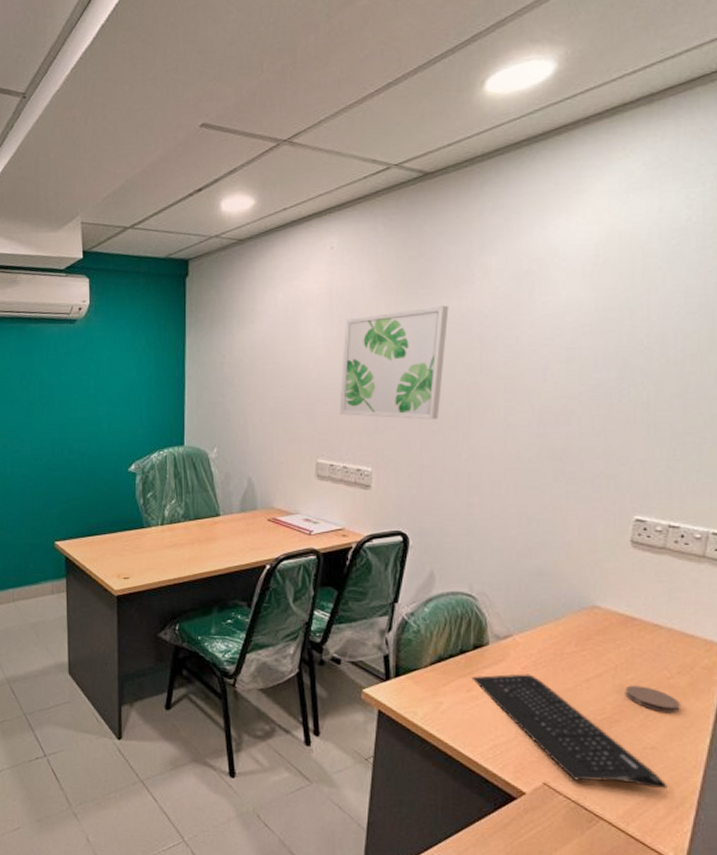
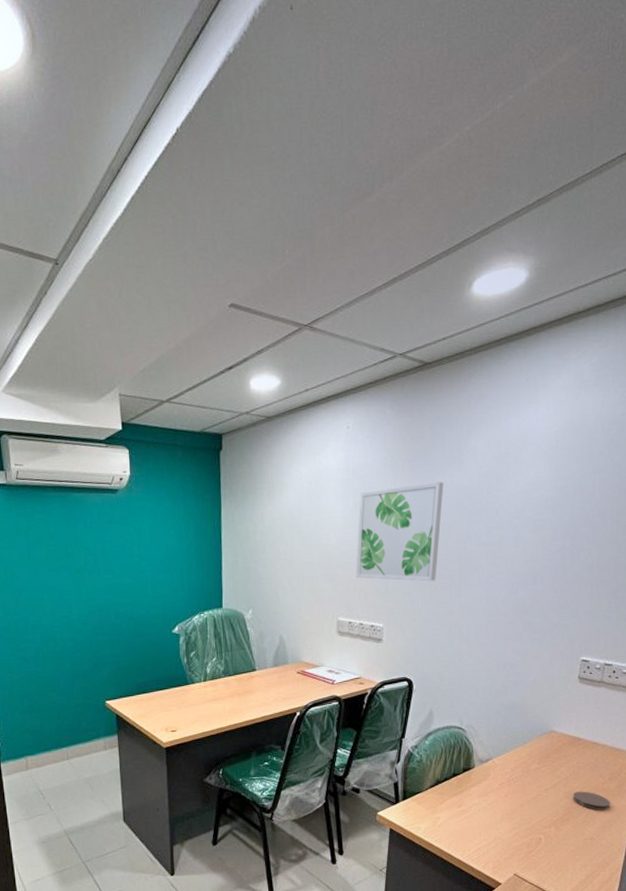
keyboard: present [471,674,668,789] -> none [461,789,601,869]

